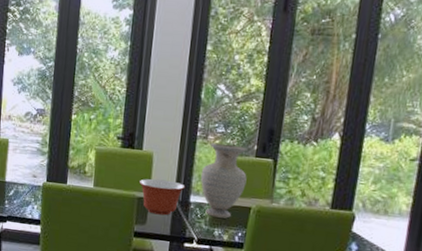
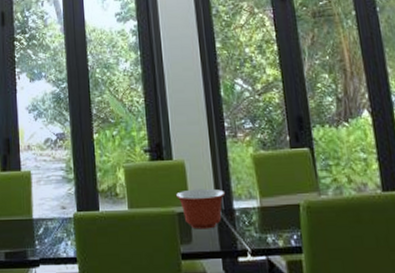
vase: present [200,142,247,219] -> none [238,139,288,222]

